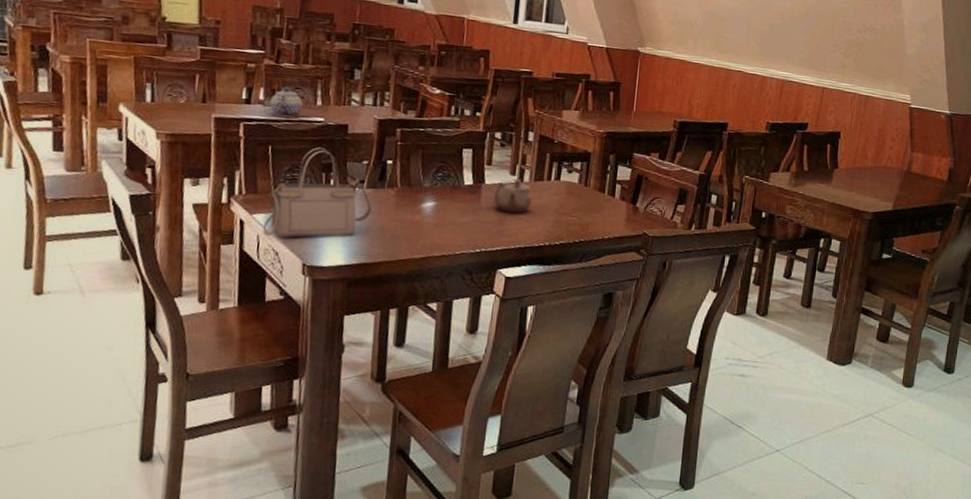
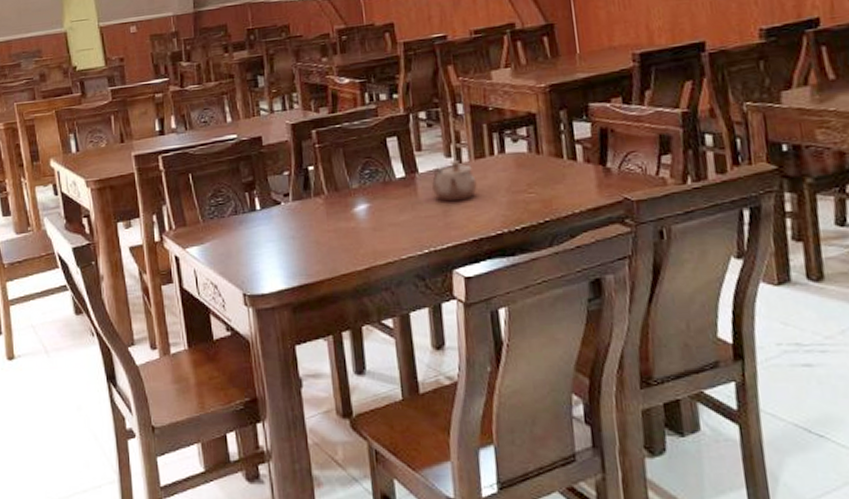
handbag: present [262,146,372,238] -> none [197,165,302,270]
teapot: present [269,86,303,118] -> none [181,109,214,143]

